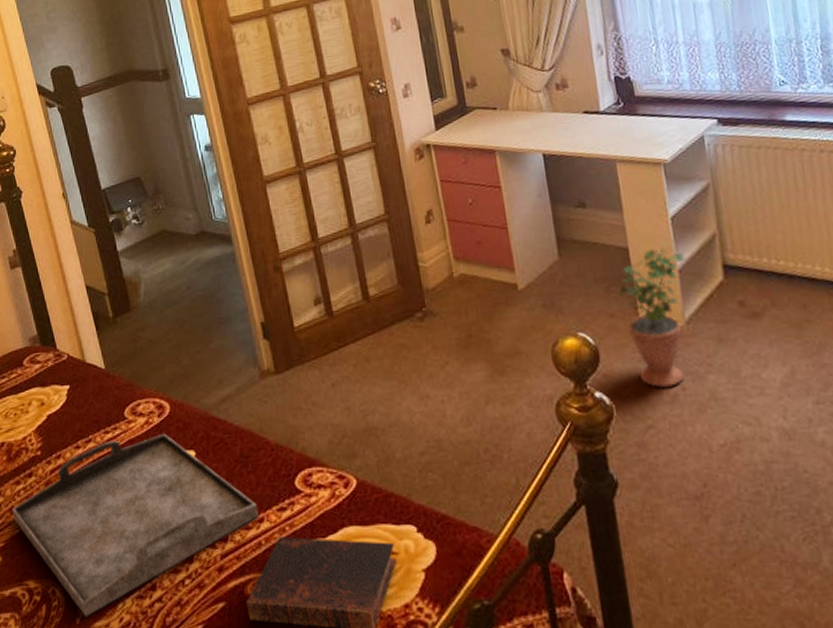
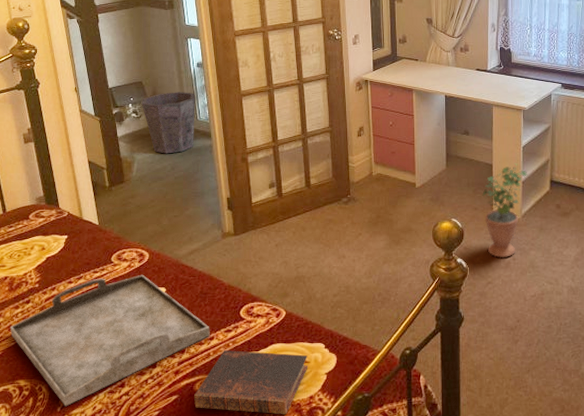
waste bin: none [142,185,212,269] -> present [141,92,196,154]

